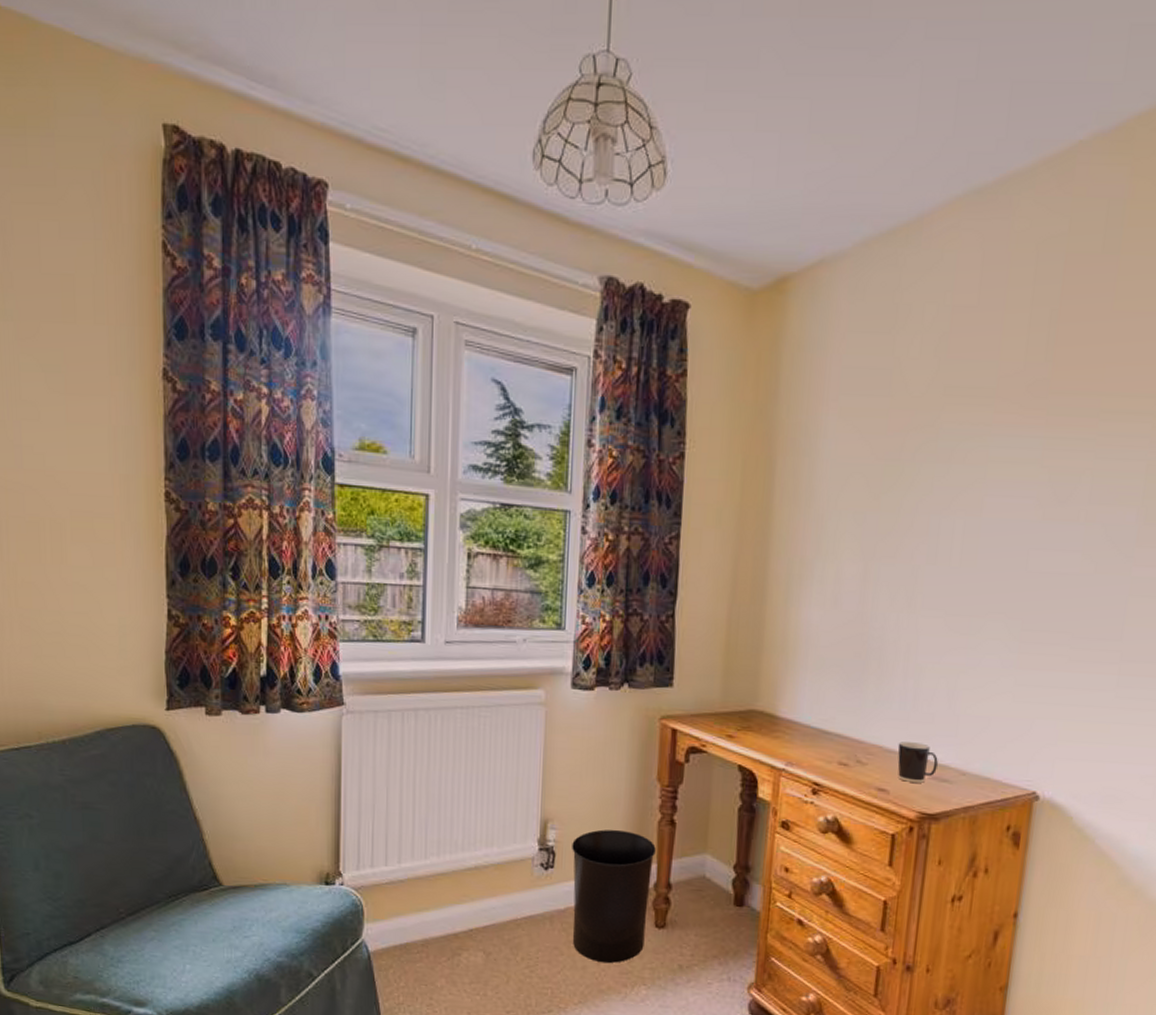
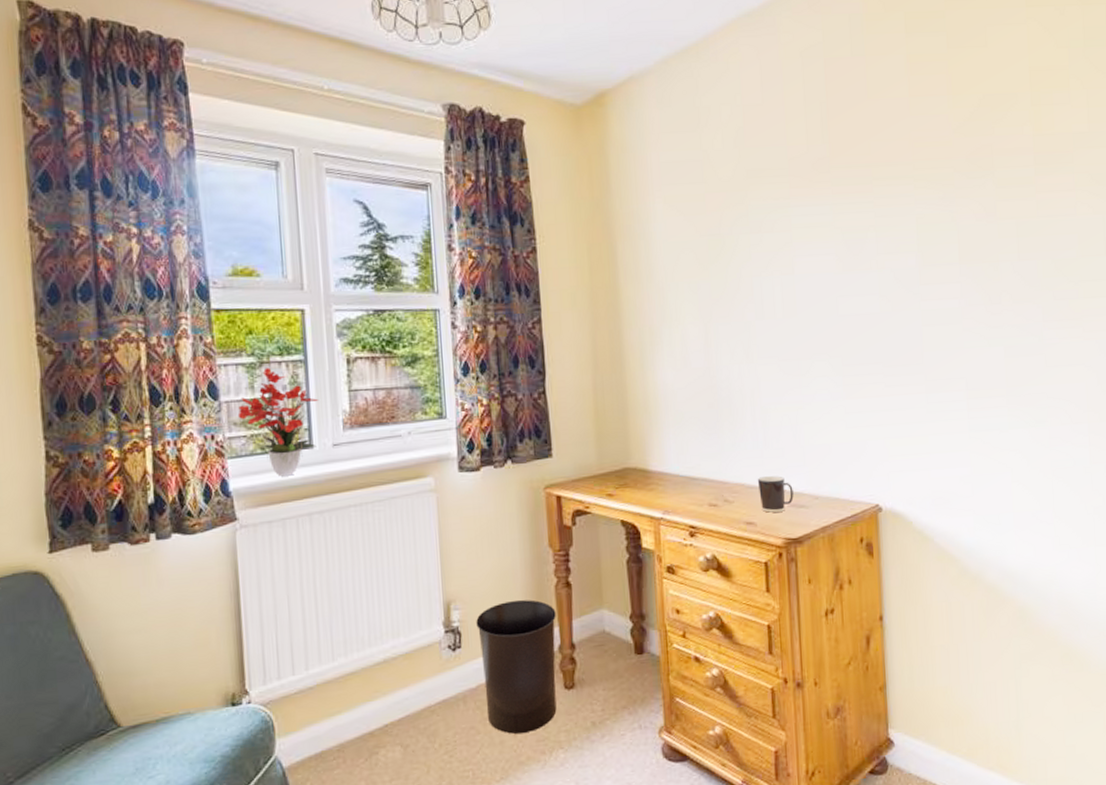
potted flower: none [353,552,436,668] -> present [237,367,319,477]

